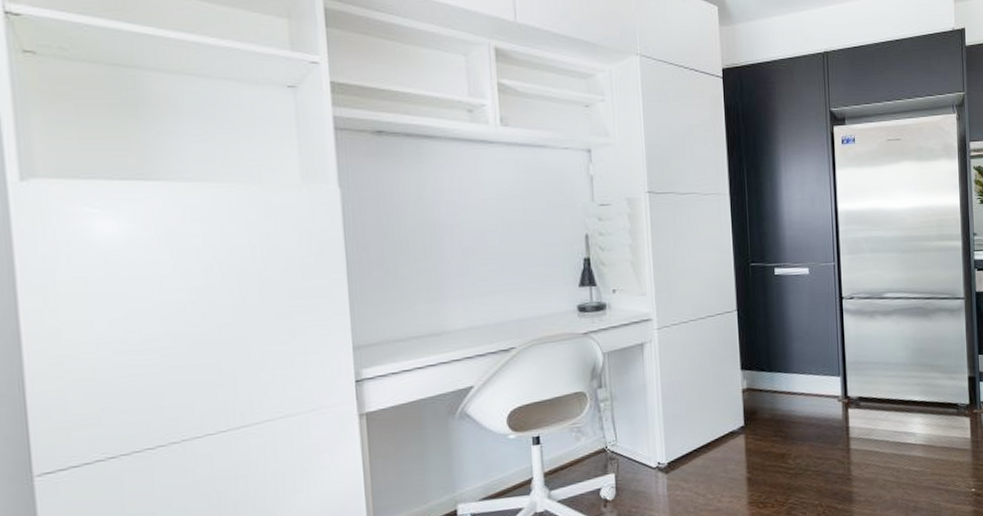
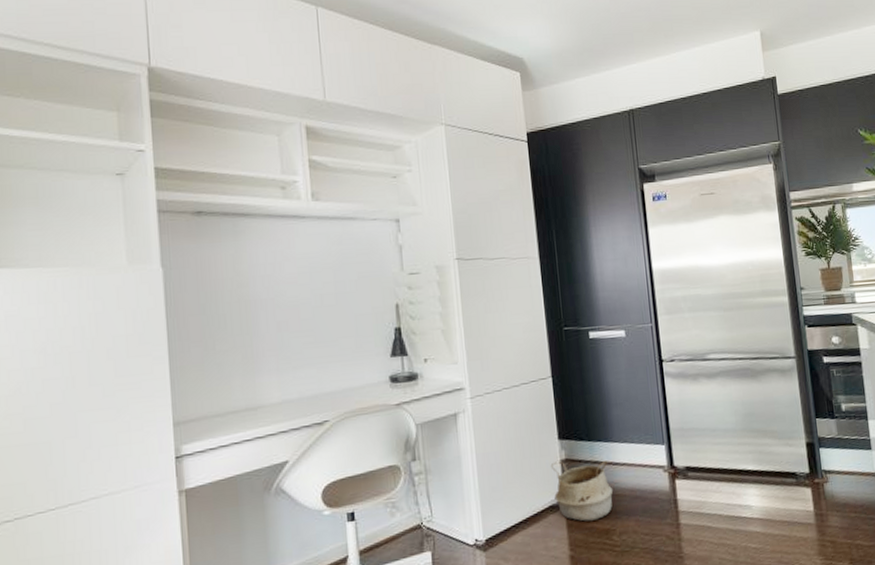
woven basket: none [732,390,791,447] -> present [550,461,613,522]

